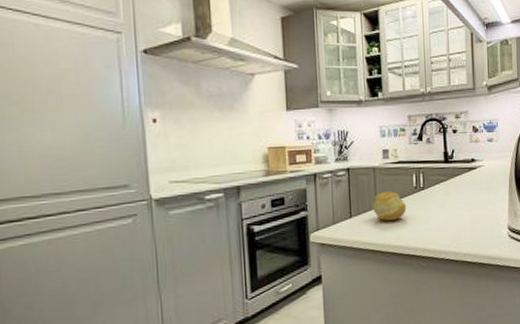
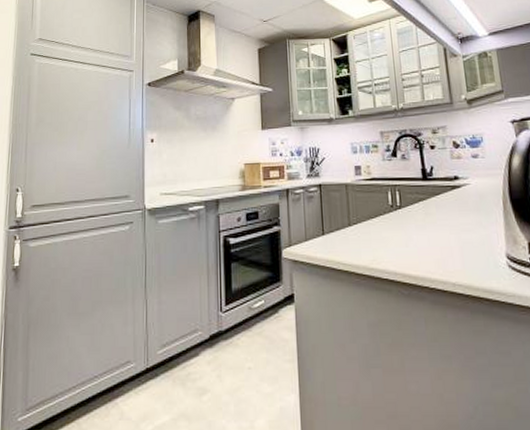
fruit: present [372,191,407,221] -> none [345,209,383,240]

